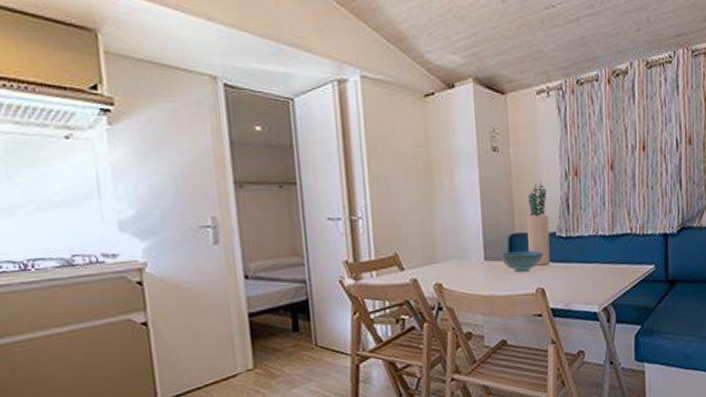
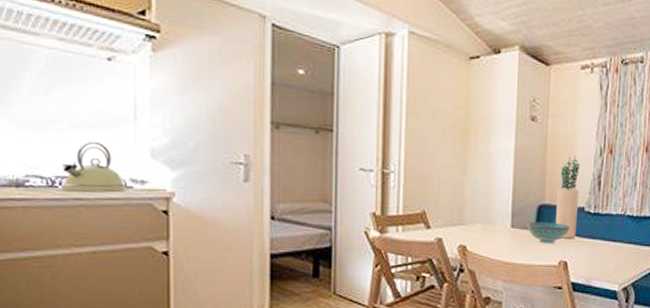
kettle: none [32,220,99,275] -> present [61,141,127,193]

